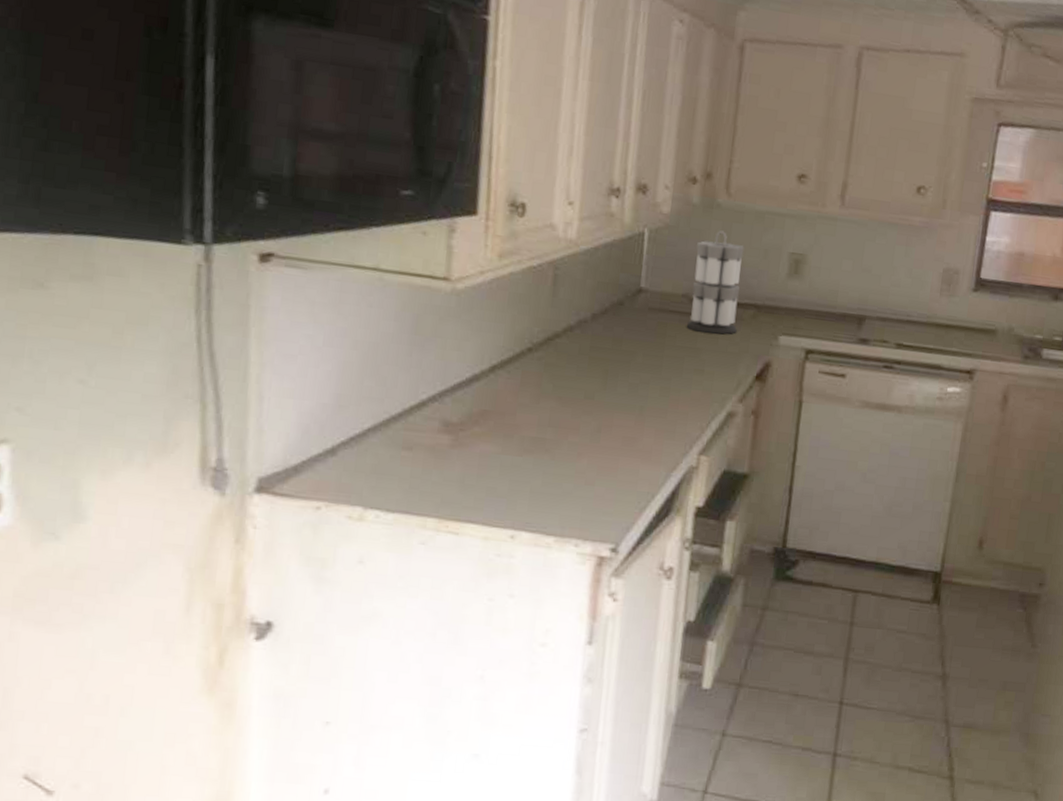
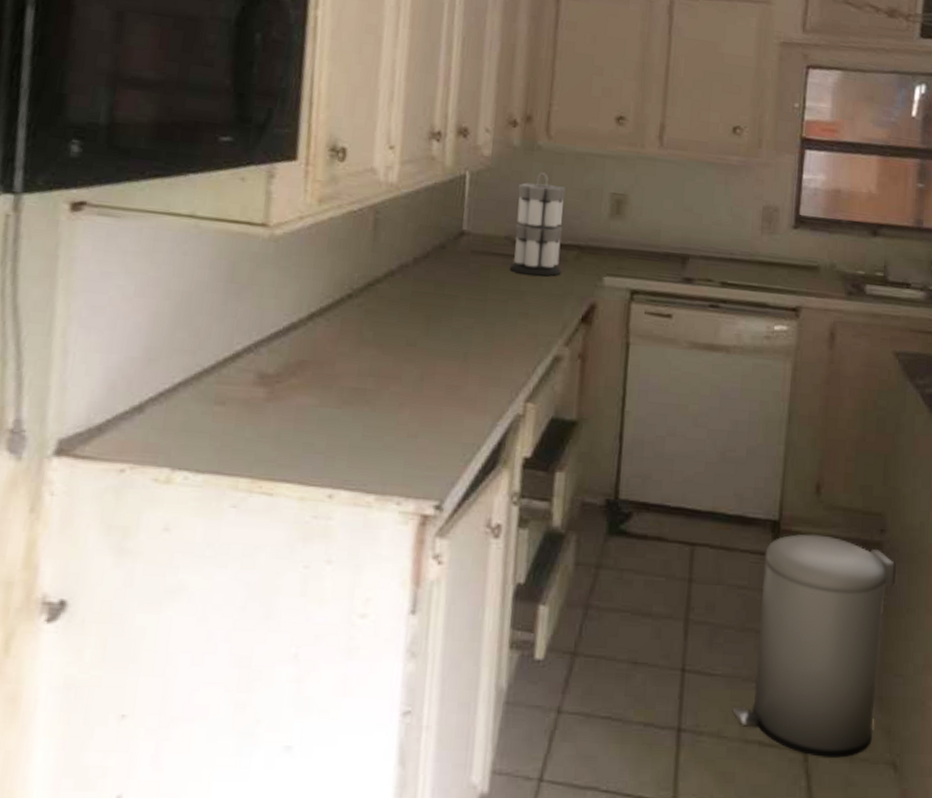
pedal bin: none [885,584,1051,785] -> present [732,533,895,758]

